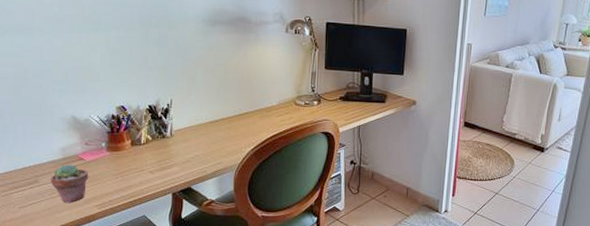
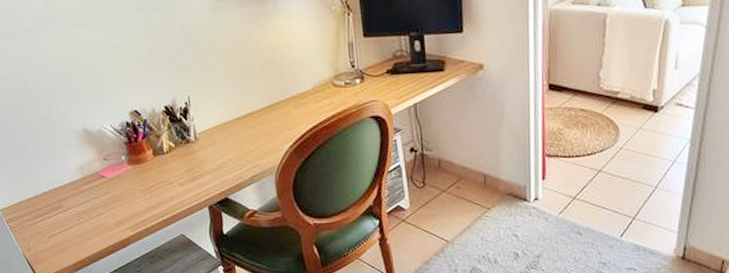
potted succulent: present [50,164,89,204] -> none [74,184,115,228]

